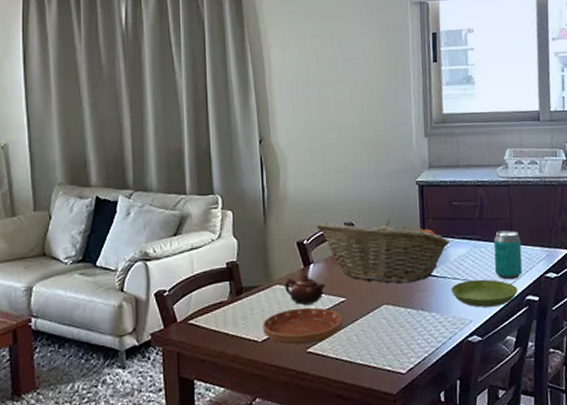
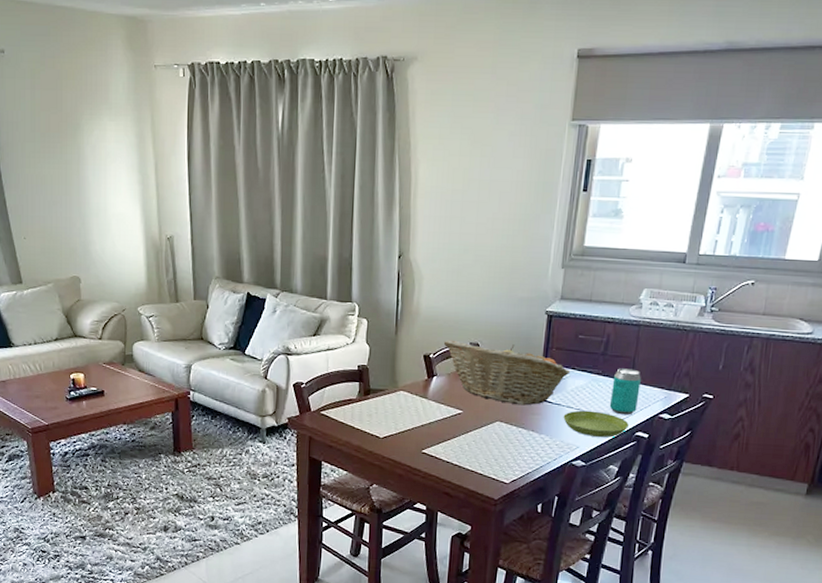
saucer: present [262,307,343,345] -> none [385,413,457,446]
teapot: present [285,274,325,305] -> none [408,385,445,412]

